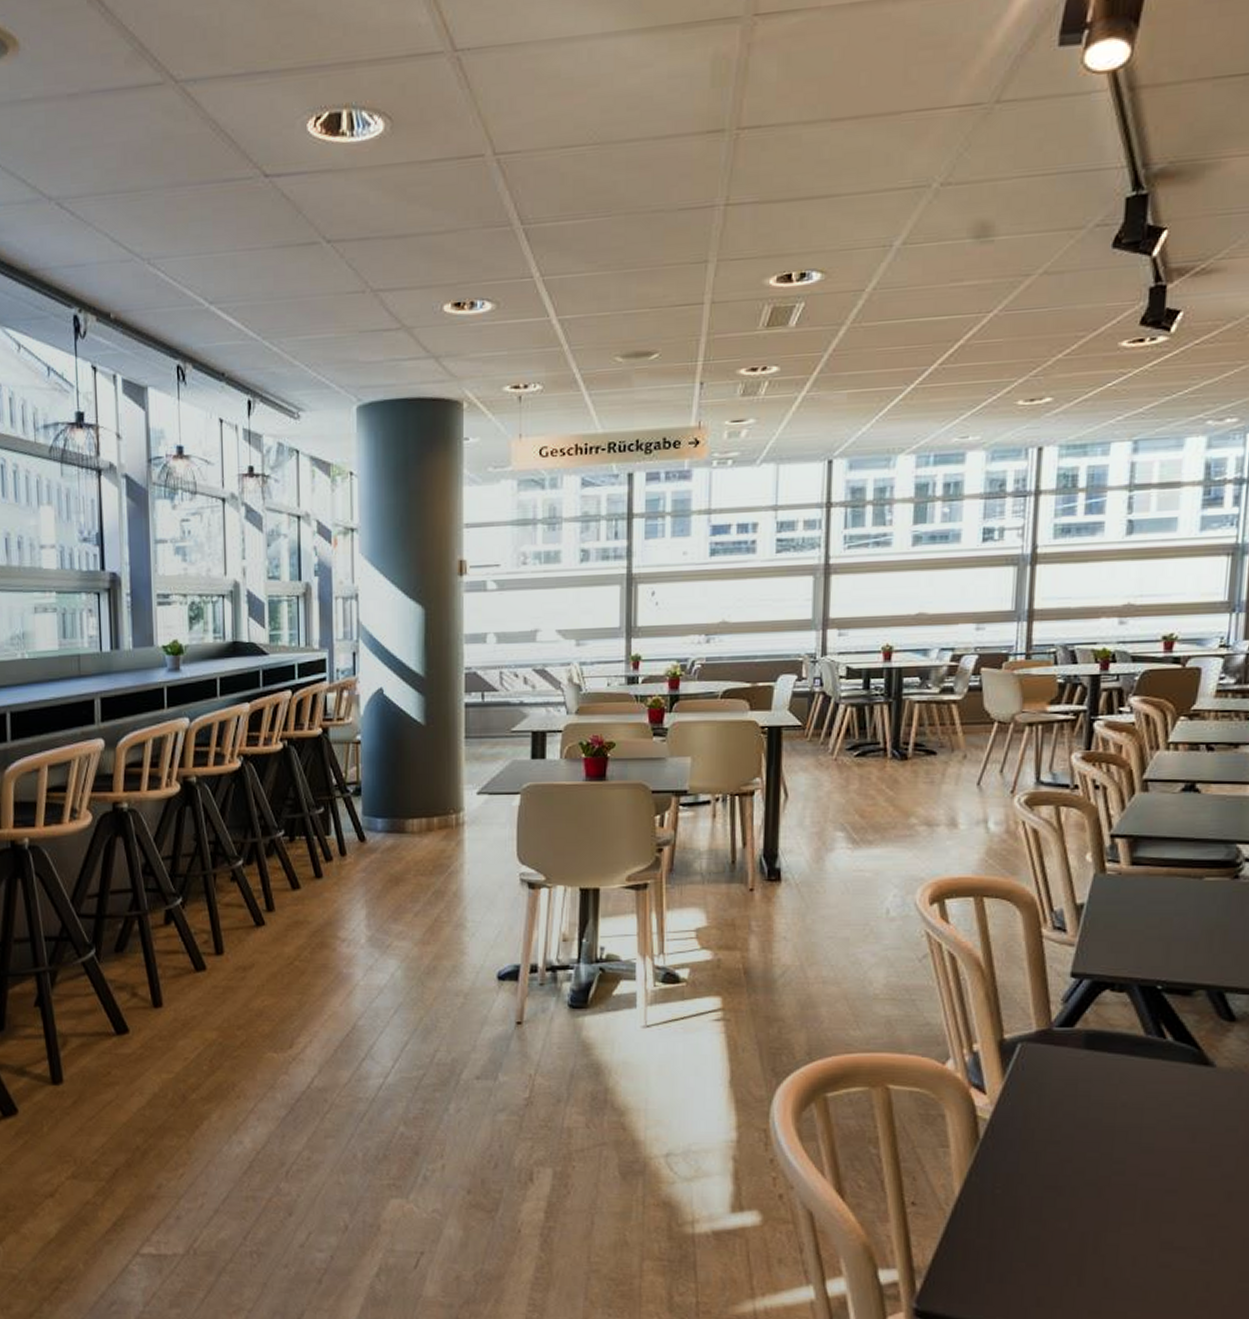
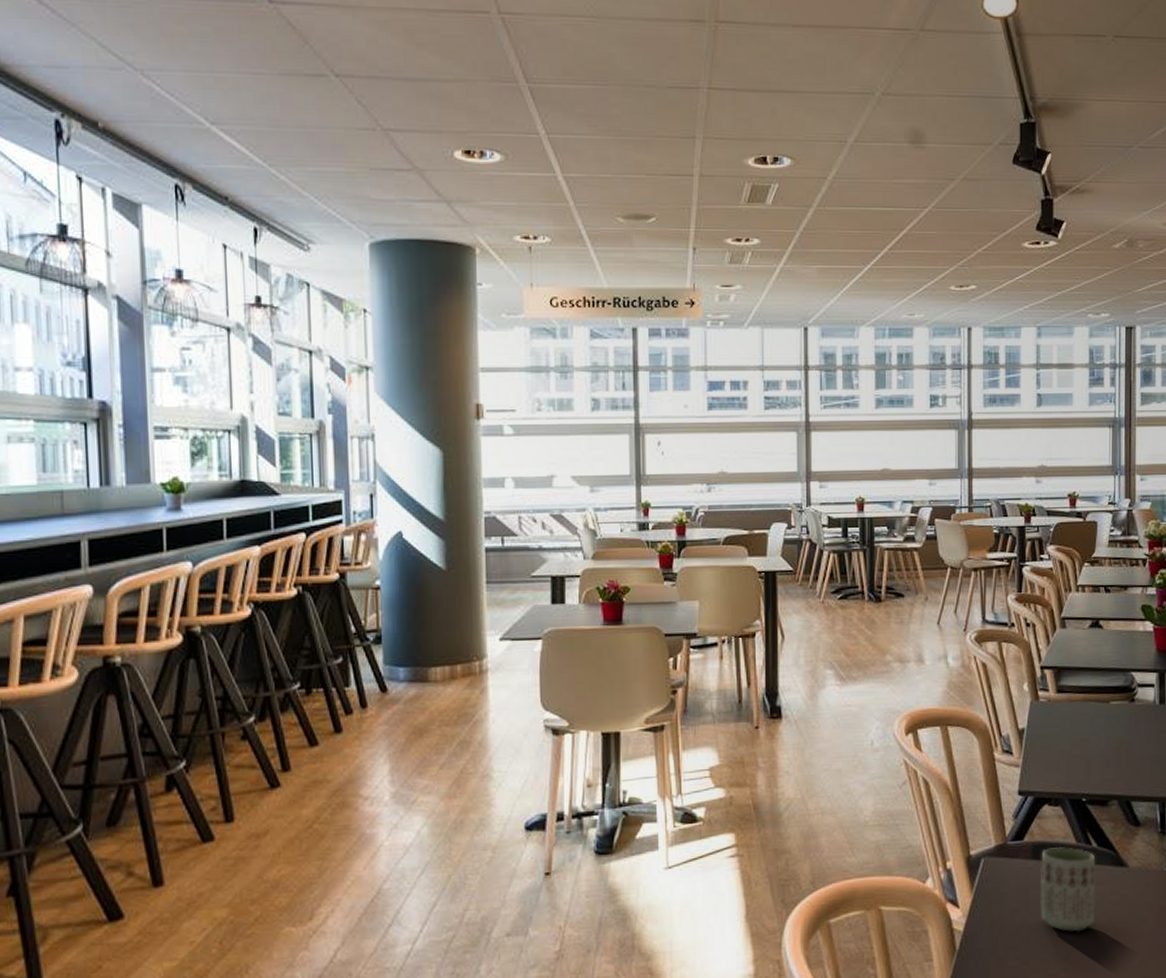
cup: none [1091,1037,1171,1134] -> present [1041,846,1096,932]

